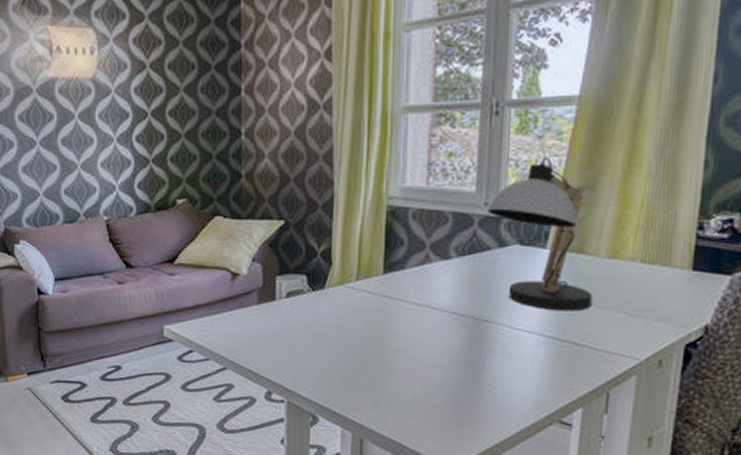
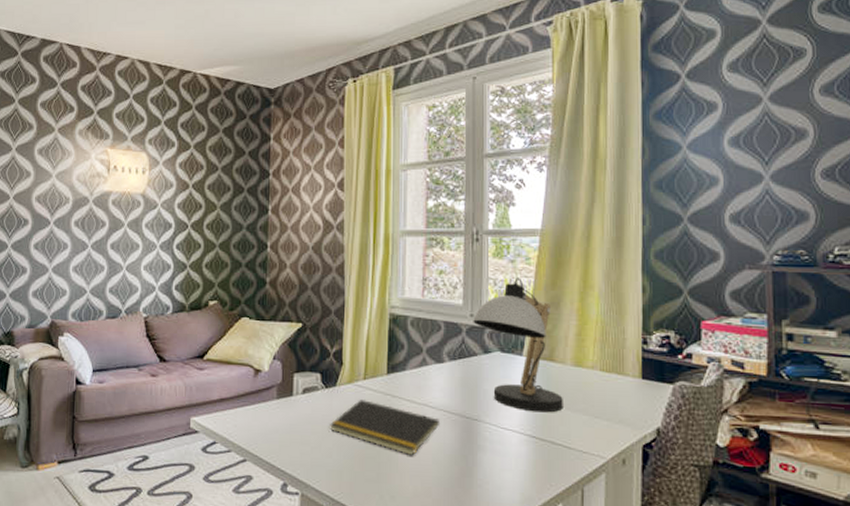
notepad: none [318,302,445,361] -> present [330,400,440,456]

